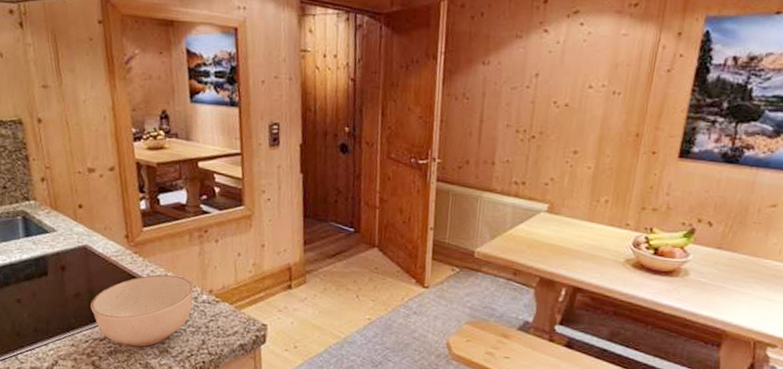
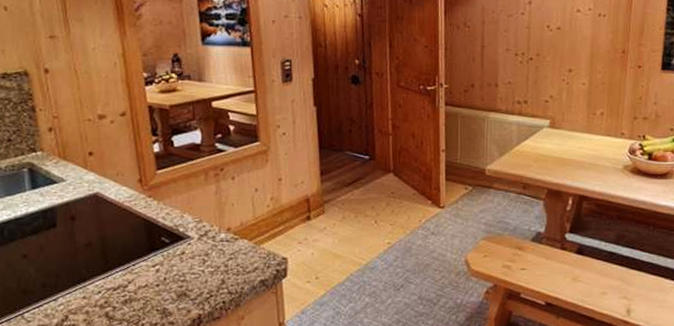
bowl: present [91,274,193,347] -> none [103,216,211,293]

